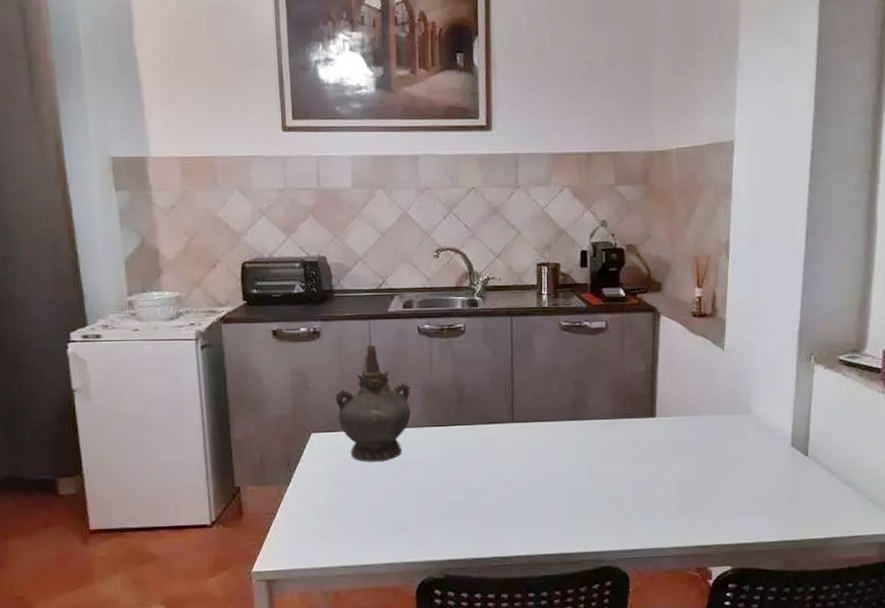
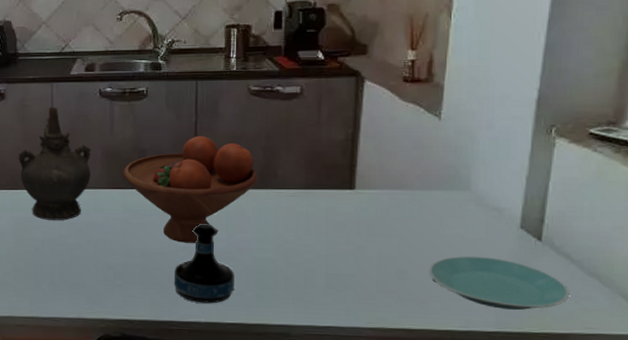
fruit bowl: none [442,370,572,477] -> present [123,136,259,243]
tequila bottle: none [495,456,552,537] -> present [174,223,234,304]
plate: none [720,473,831,520] -> present [429,256,569,310]

